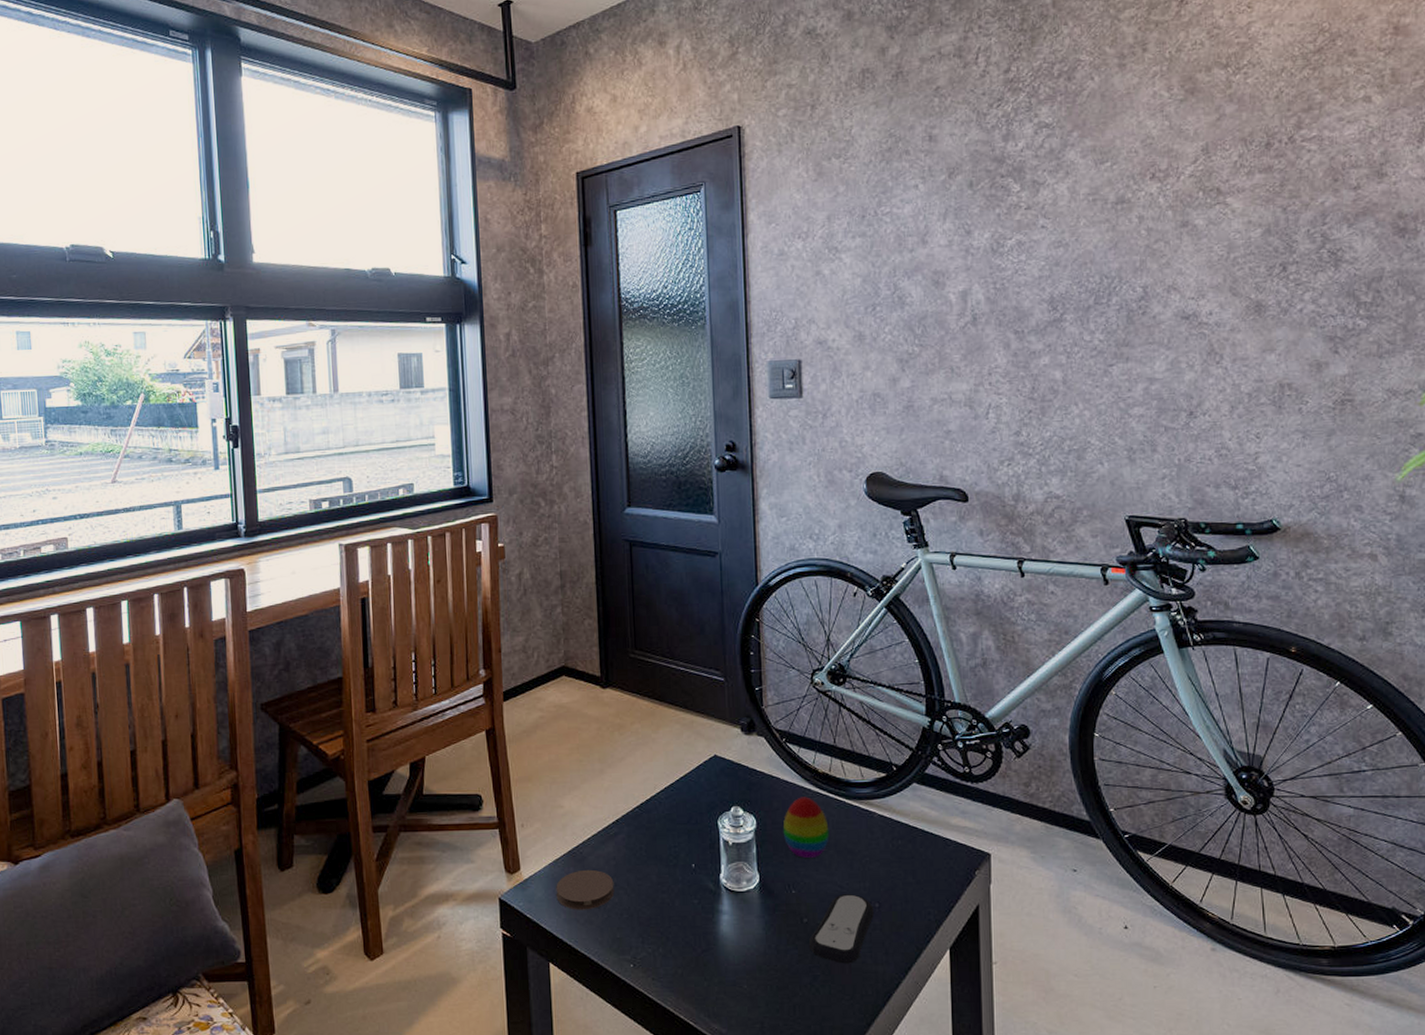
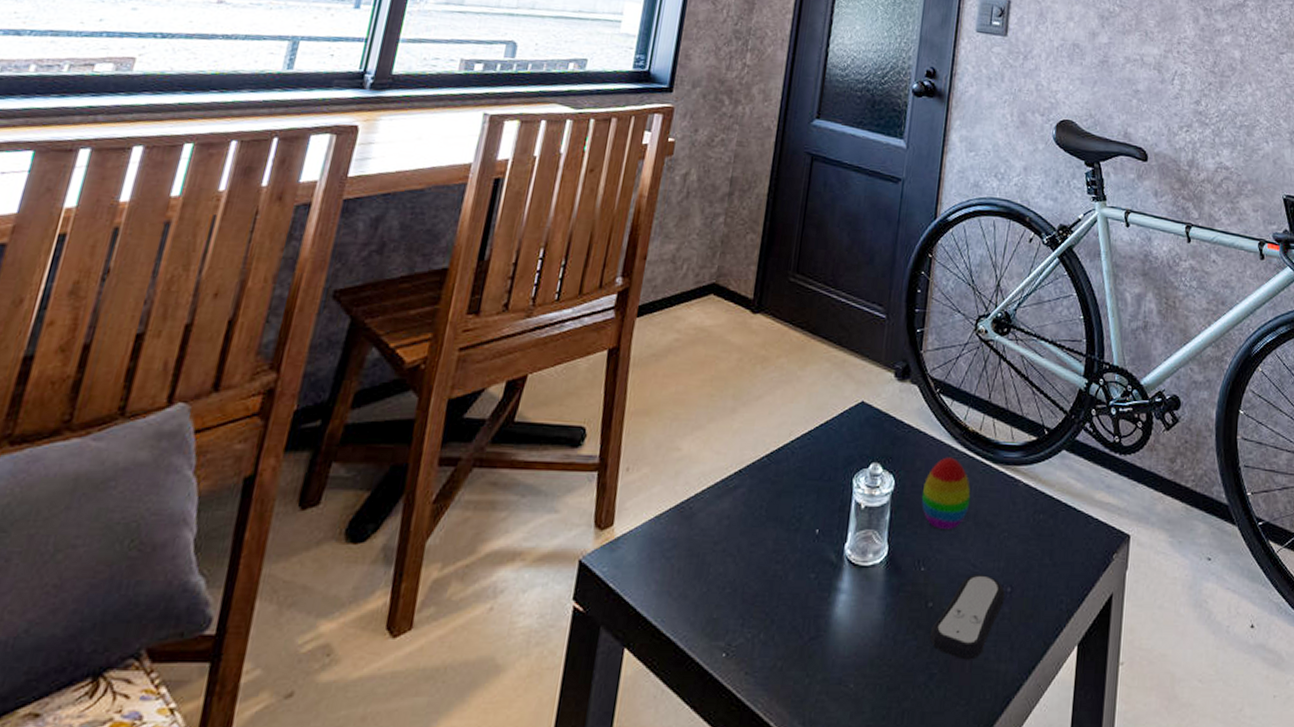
coaster: present [556,869,615,910] -> none [650,529,723,581]

